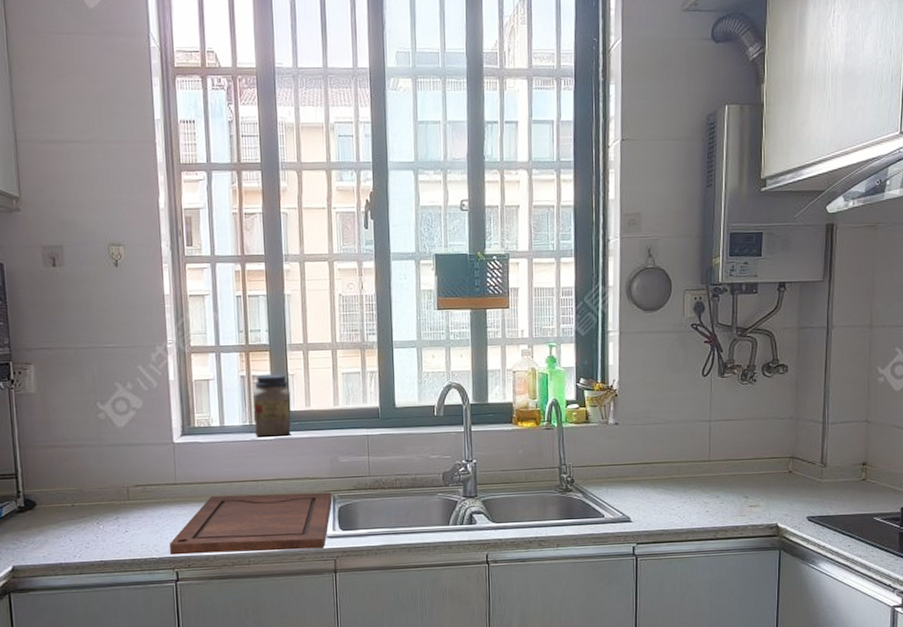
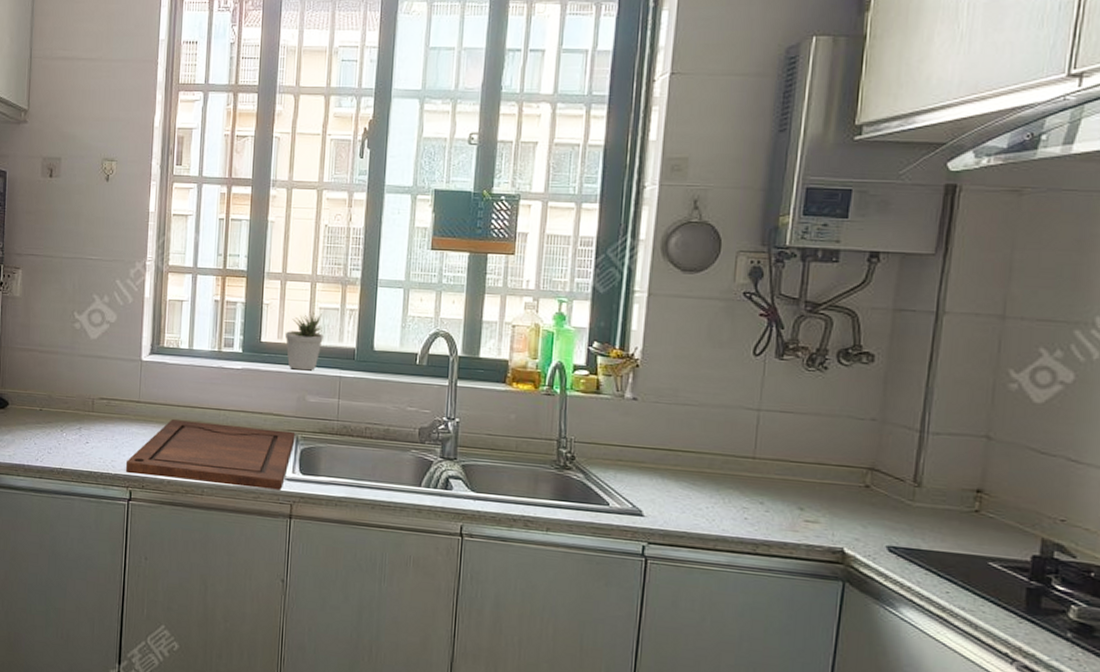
jar: present [252,373,291,438] -> none [223,300,263,368]
potted plant: none [312,377,349,434] -> present [284,312,324,371]

